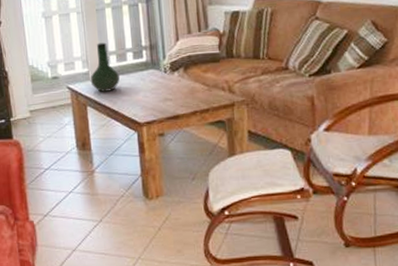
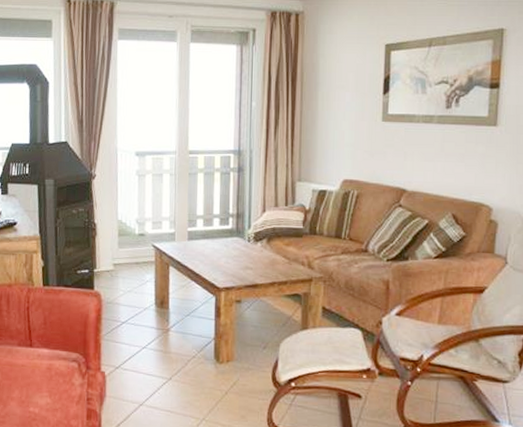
vase: present [90,42,120,92] -> none [175,206,204,254]

